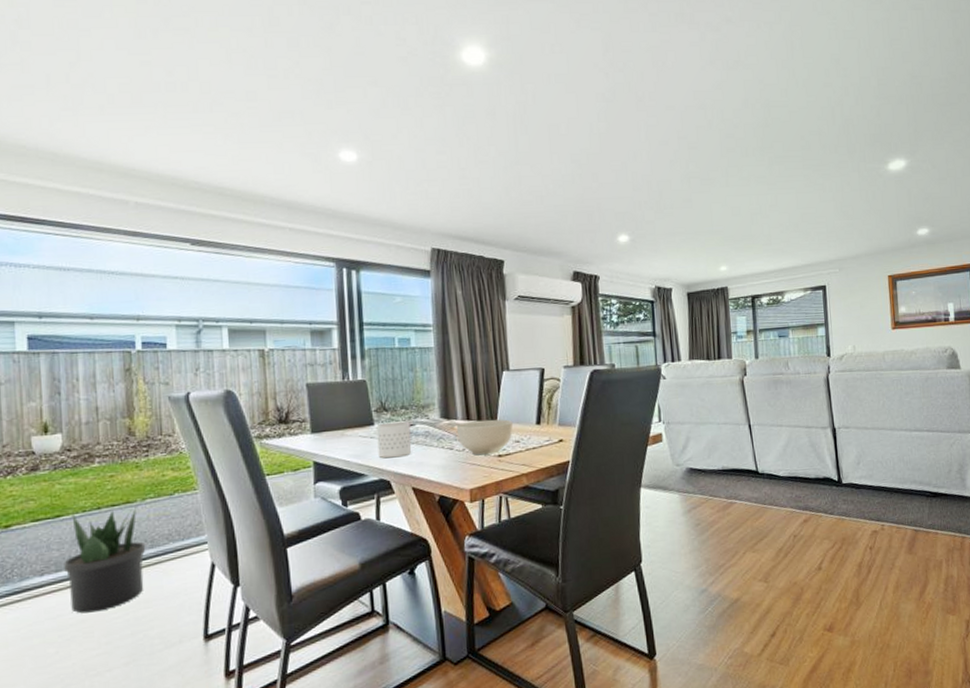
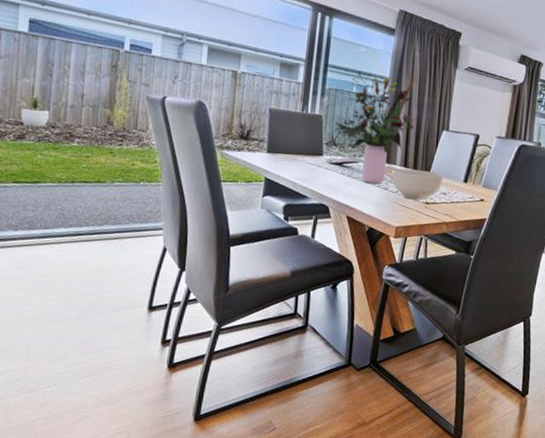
planter: present [64,506,146,614] -> none [36,181,109,270]
mug: present [376,421,412,458] -> none [322,155,354,188]
bouquet: none [381,319,471,446] -> present [333,72,416,184]

